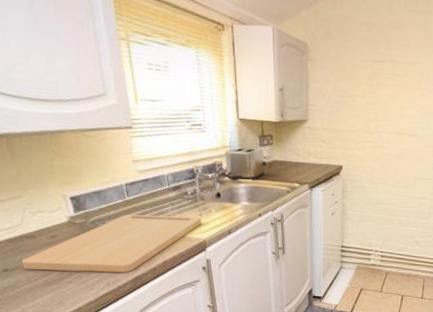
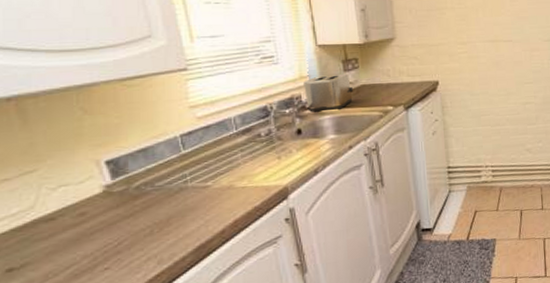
cutting board: present [21,214,202,273] -> none [34,160,281,264]

